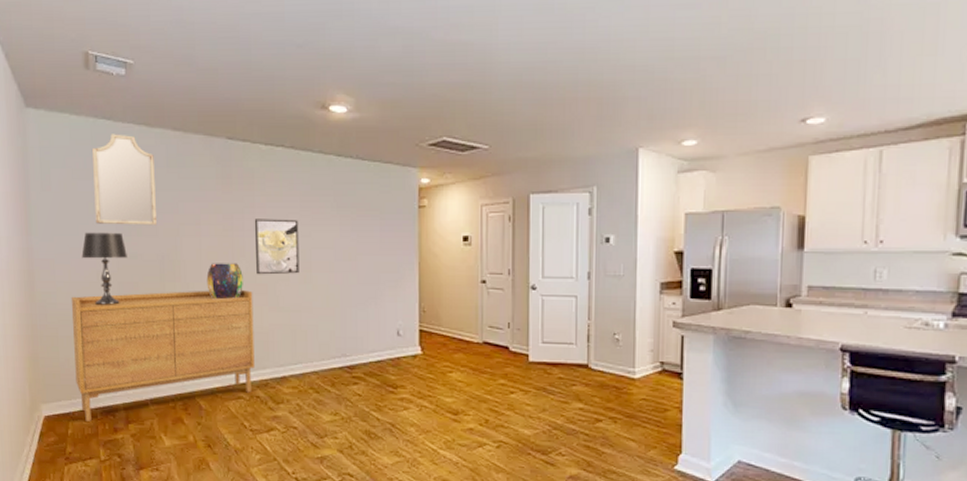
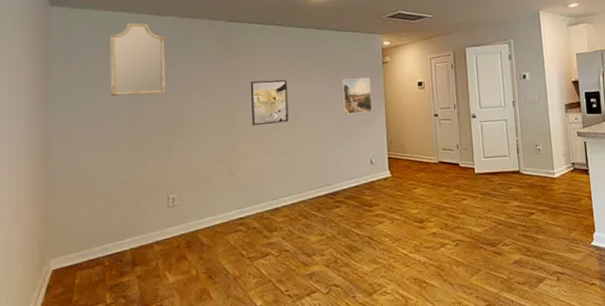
sideboard: present [71,289,255,421] -> none [84,139,251,270]
table lamp: present [81,232,127,306] -> none [96,101,138,165]
decorative urn: present [206,263,243,300] -> none [209,118,241,150]
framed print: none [365,223,403,271] -> present [341,77,373,114]

